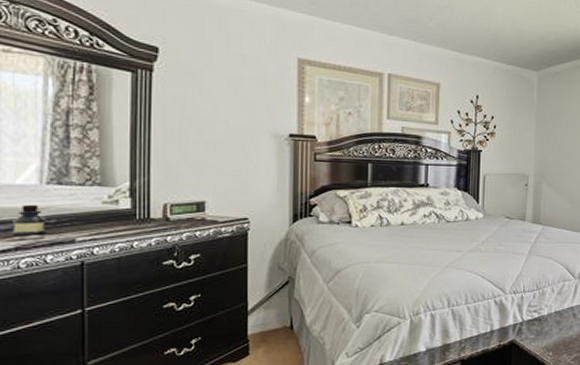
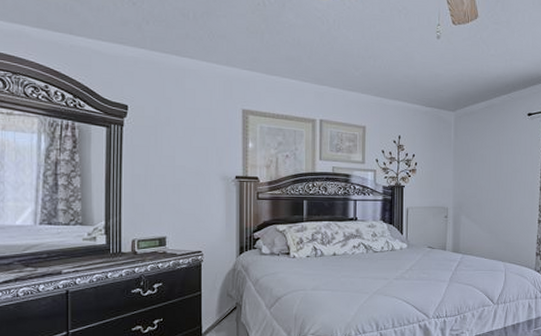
ink bottle: present [11,204,47,236] -> none [12,242,40,269]

